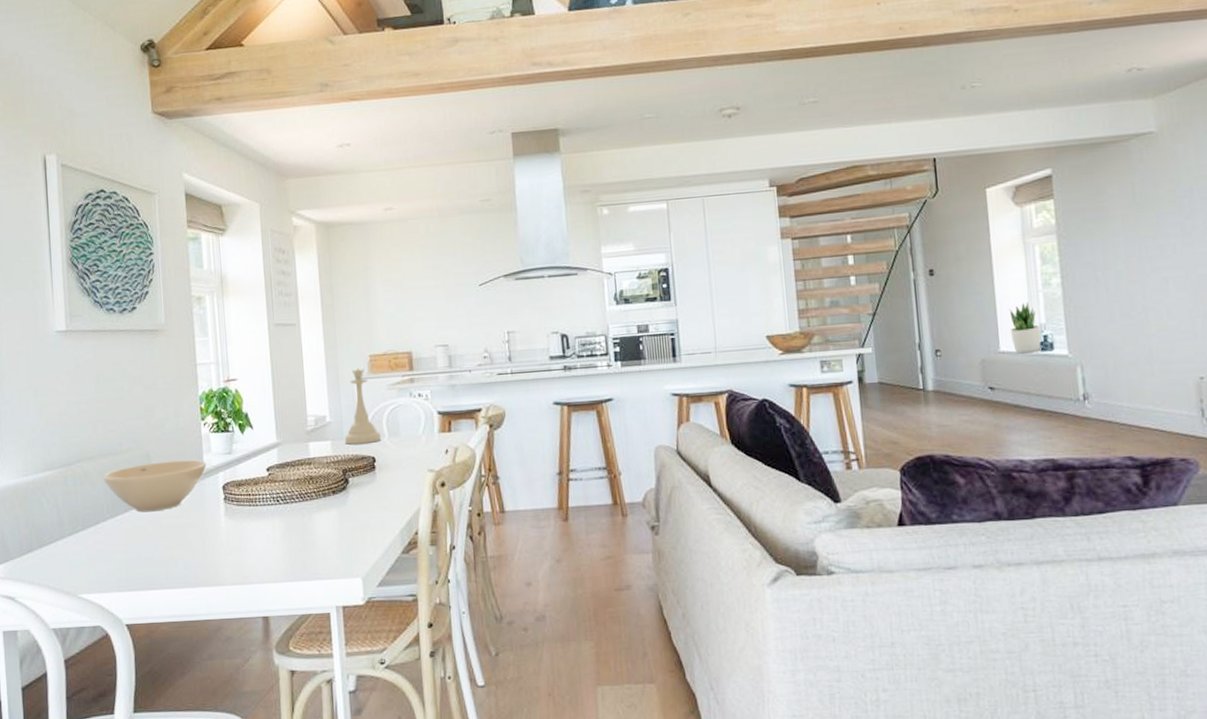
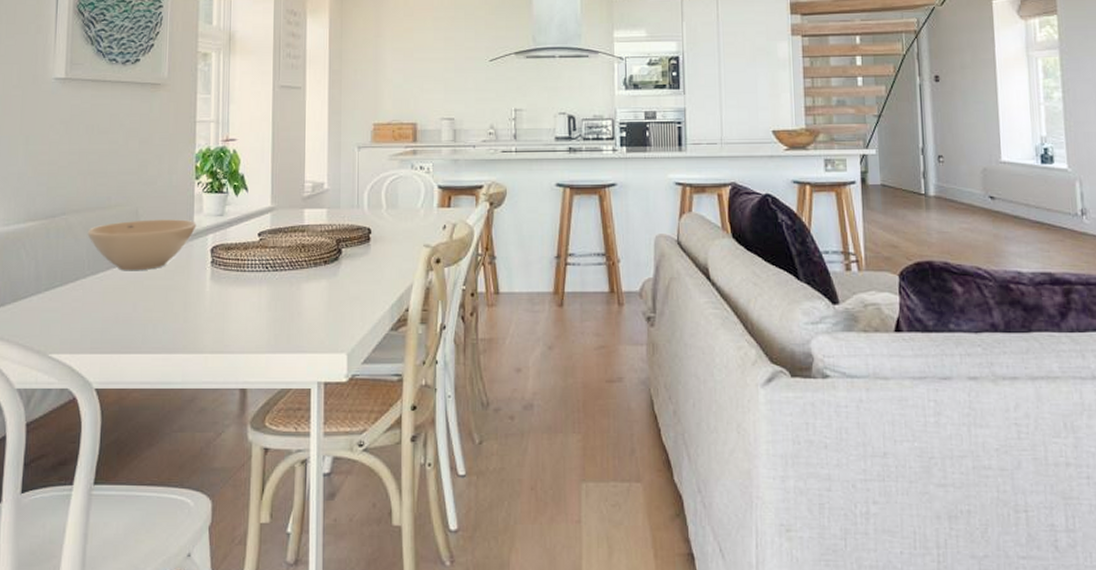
chess piece: present [345,368,382,445] -> none [342,136,379,214]
planter: present [1009,302,1043,355] -> none [1011,114,1043,166]

